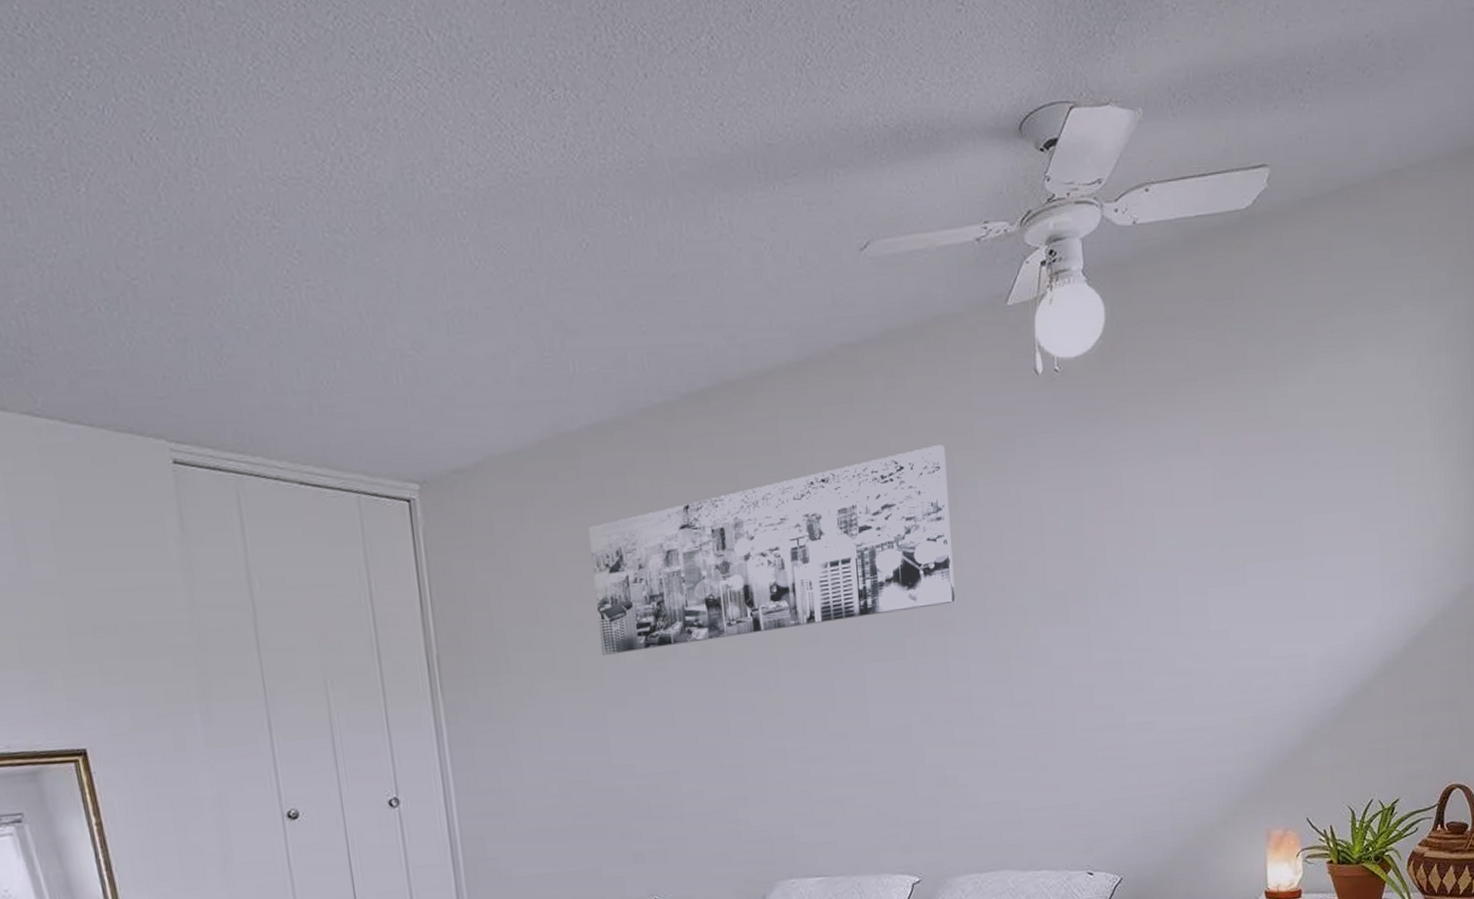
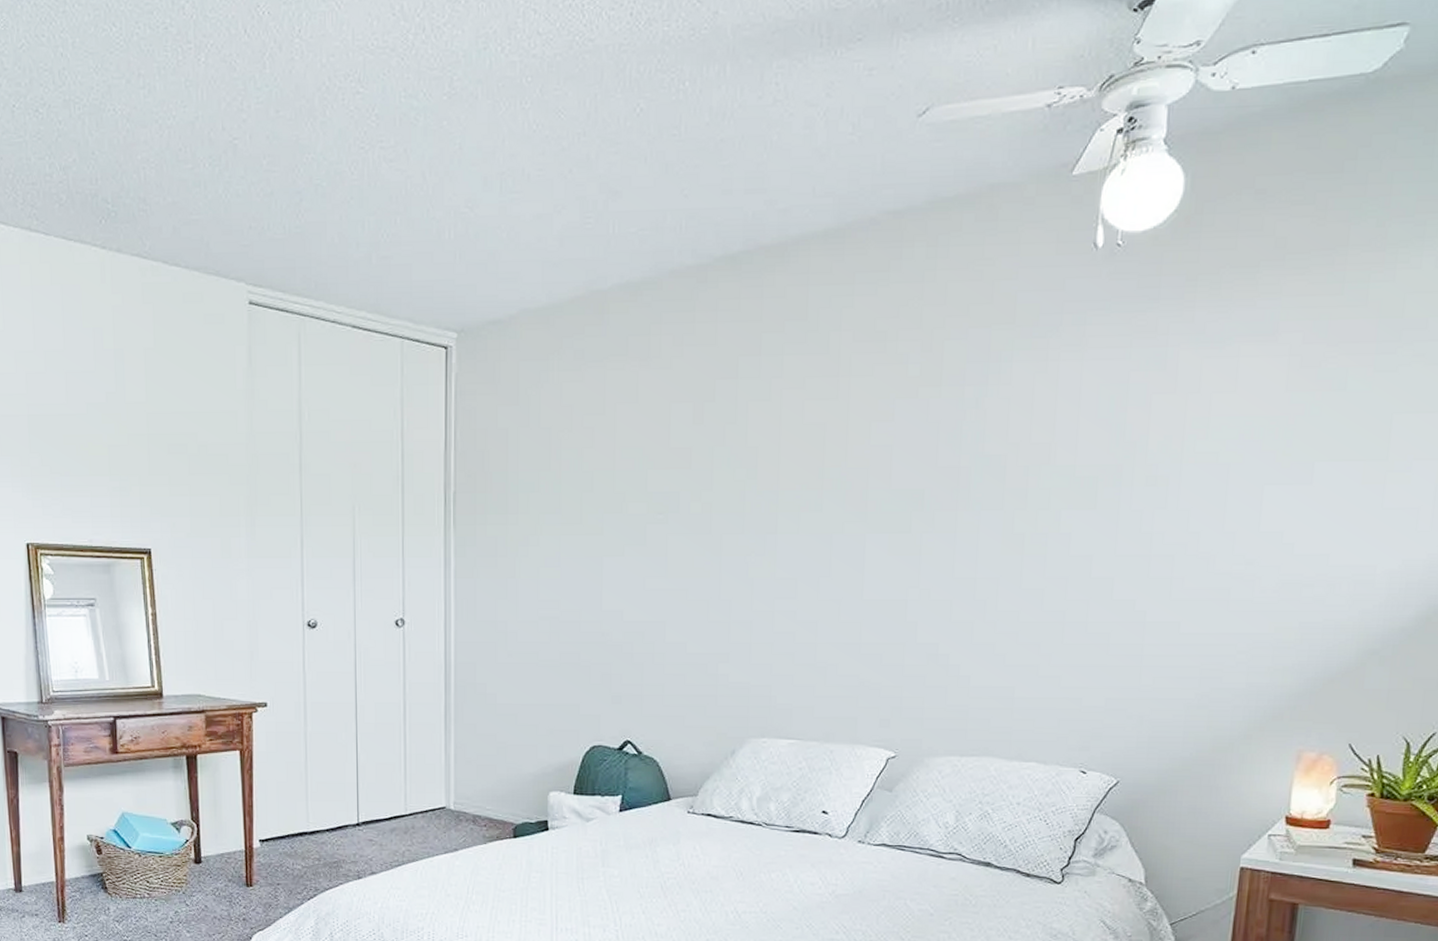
wall art: present [589,445,956,655] -> none [605,318,982,504]

